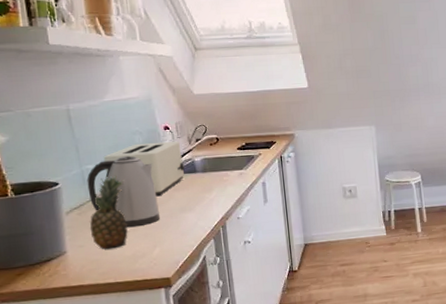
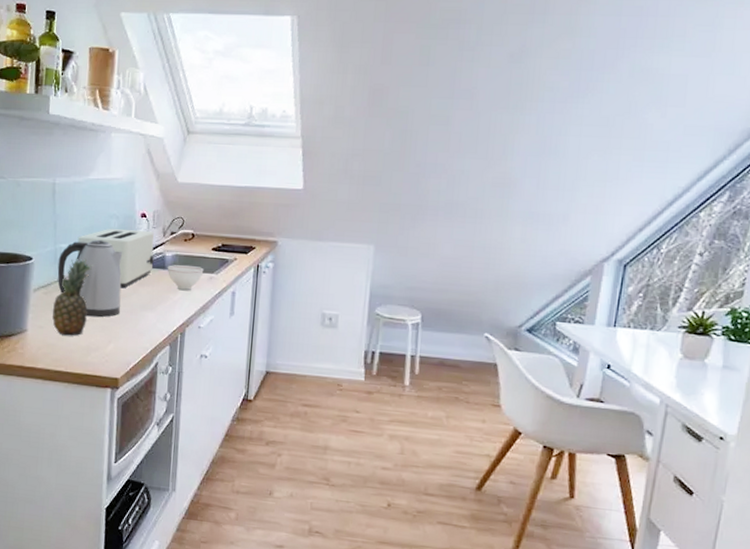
bowl: none [198,165,233,188] -> present [167,264,204,290]

